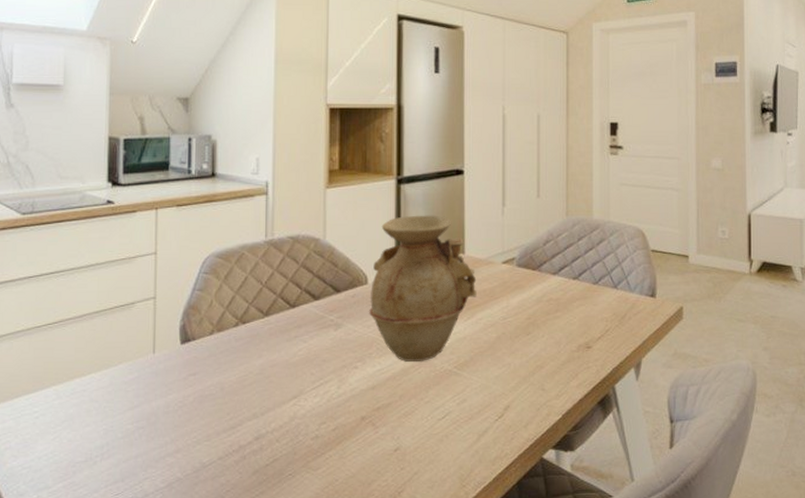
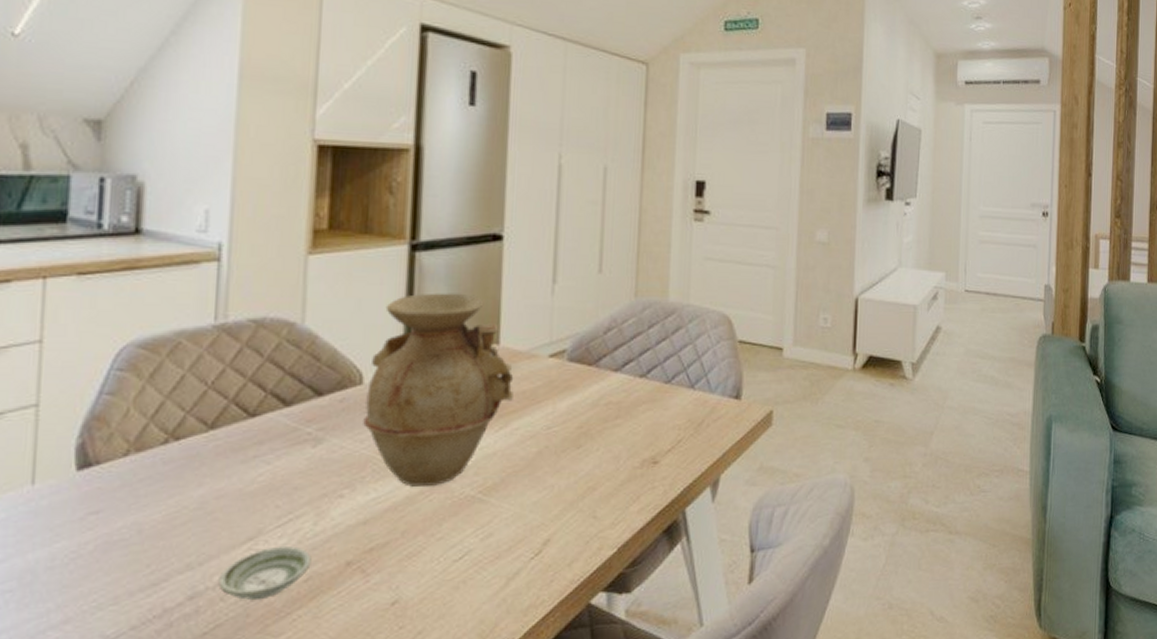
saucer: none [275,404,337,443] -> present [218,546,312,601]

